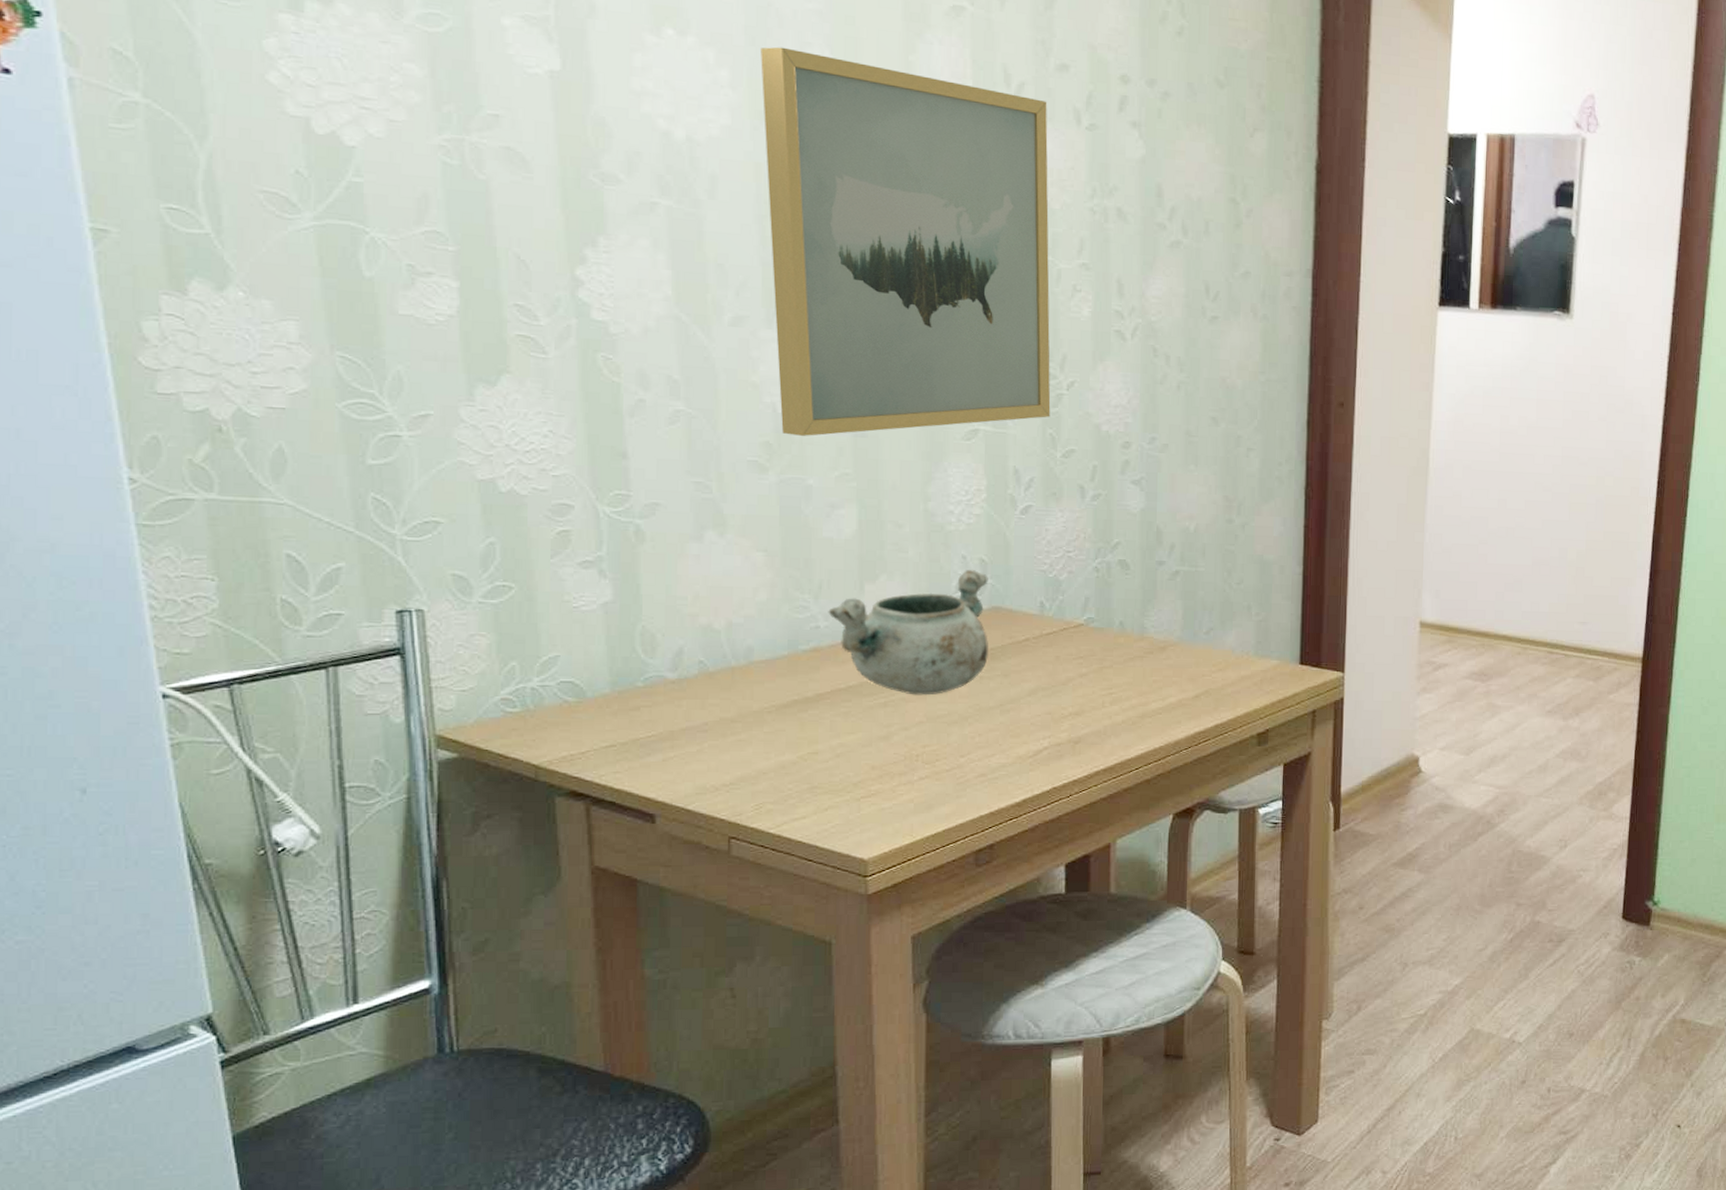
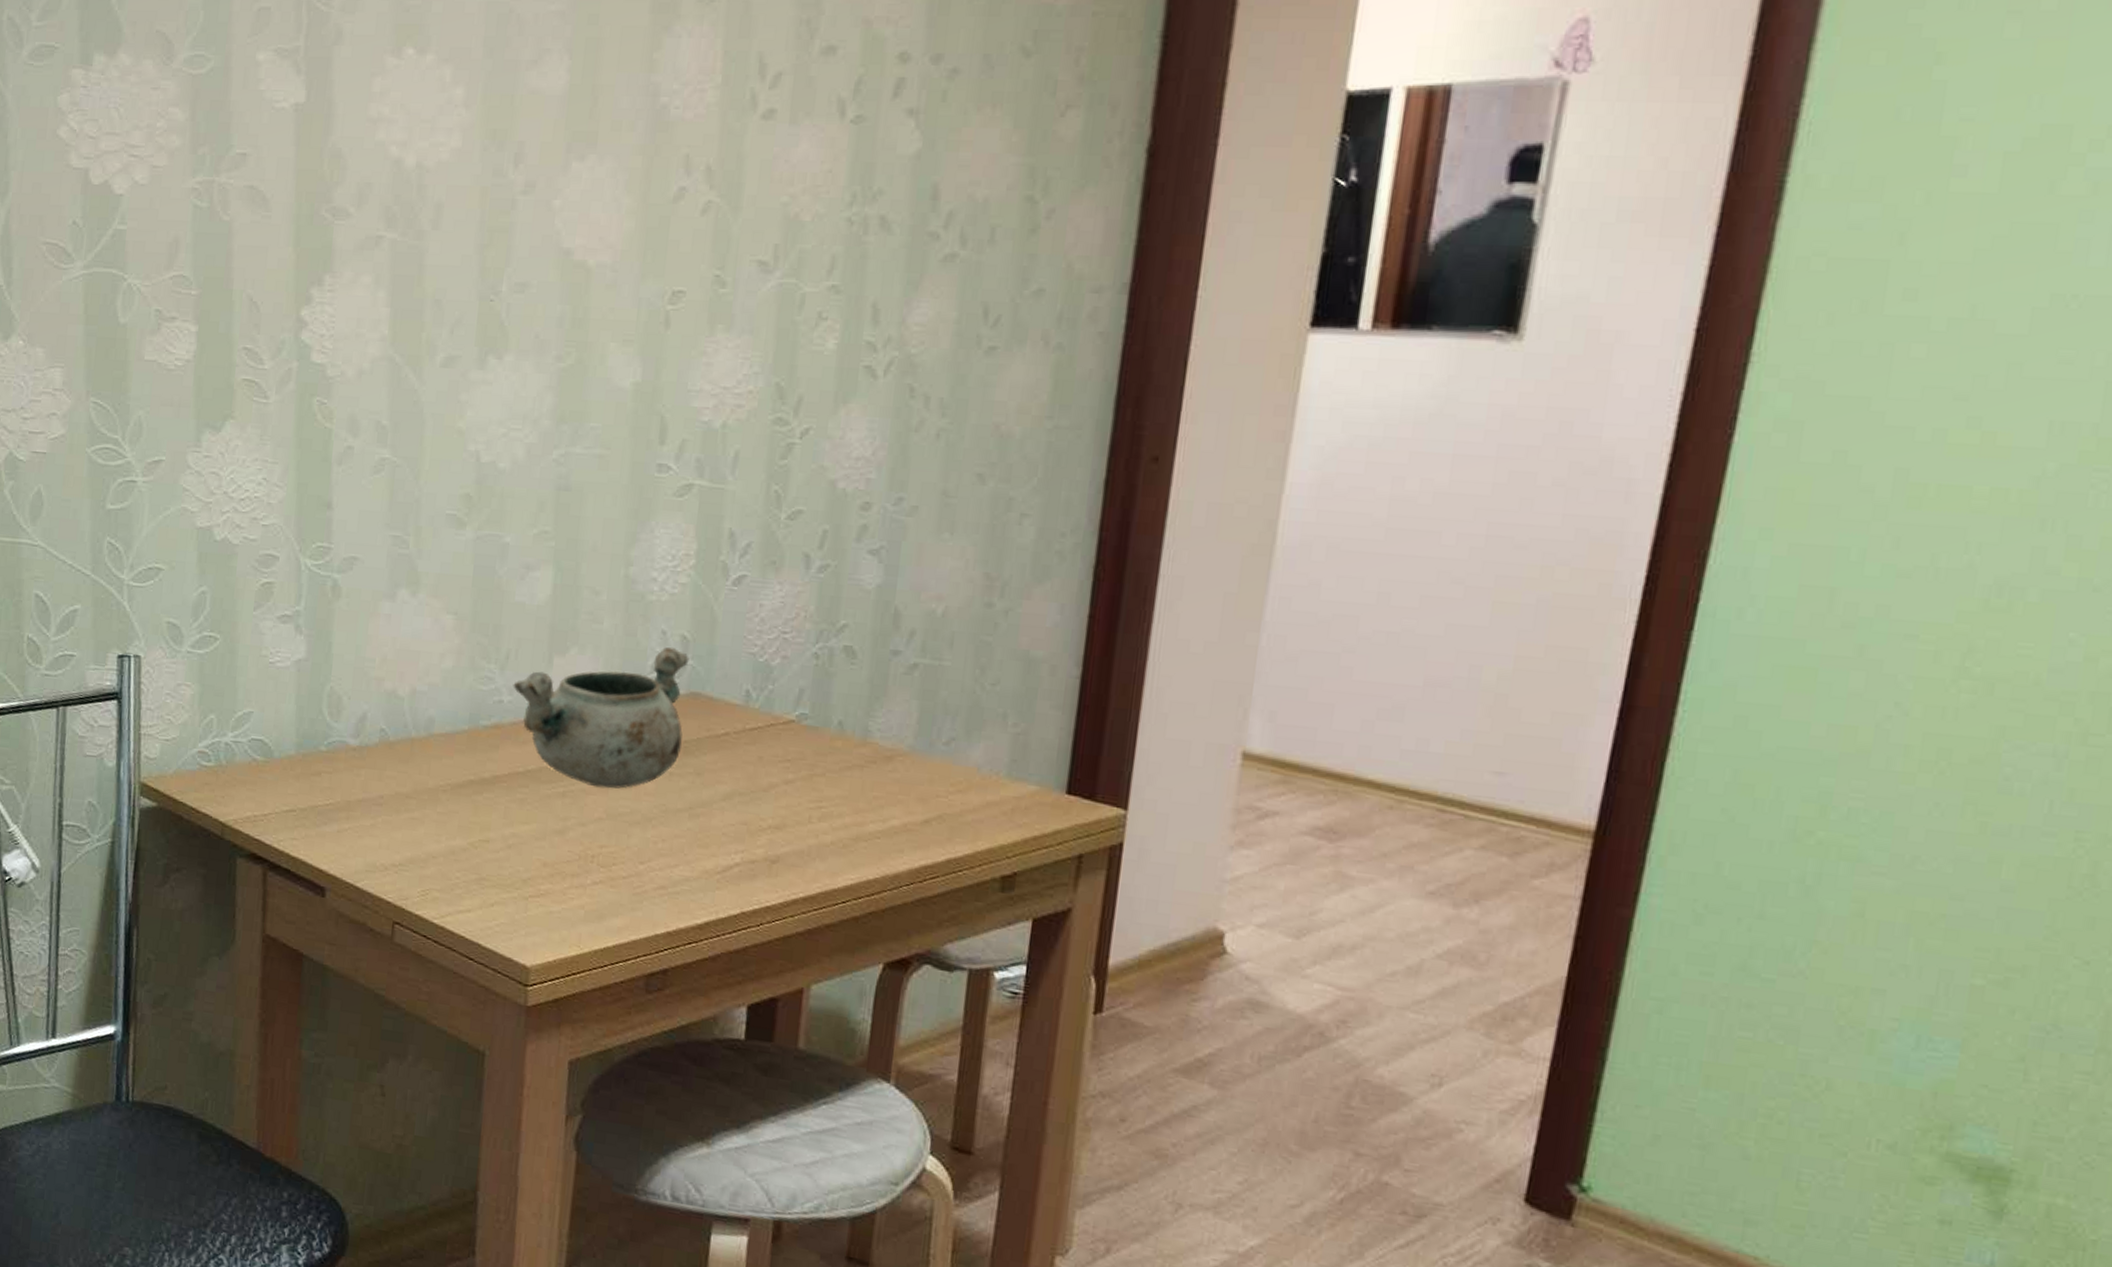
wall art: present [761,47,1051,436] -> none [483,57,807,489]

